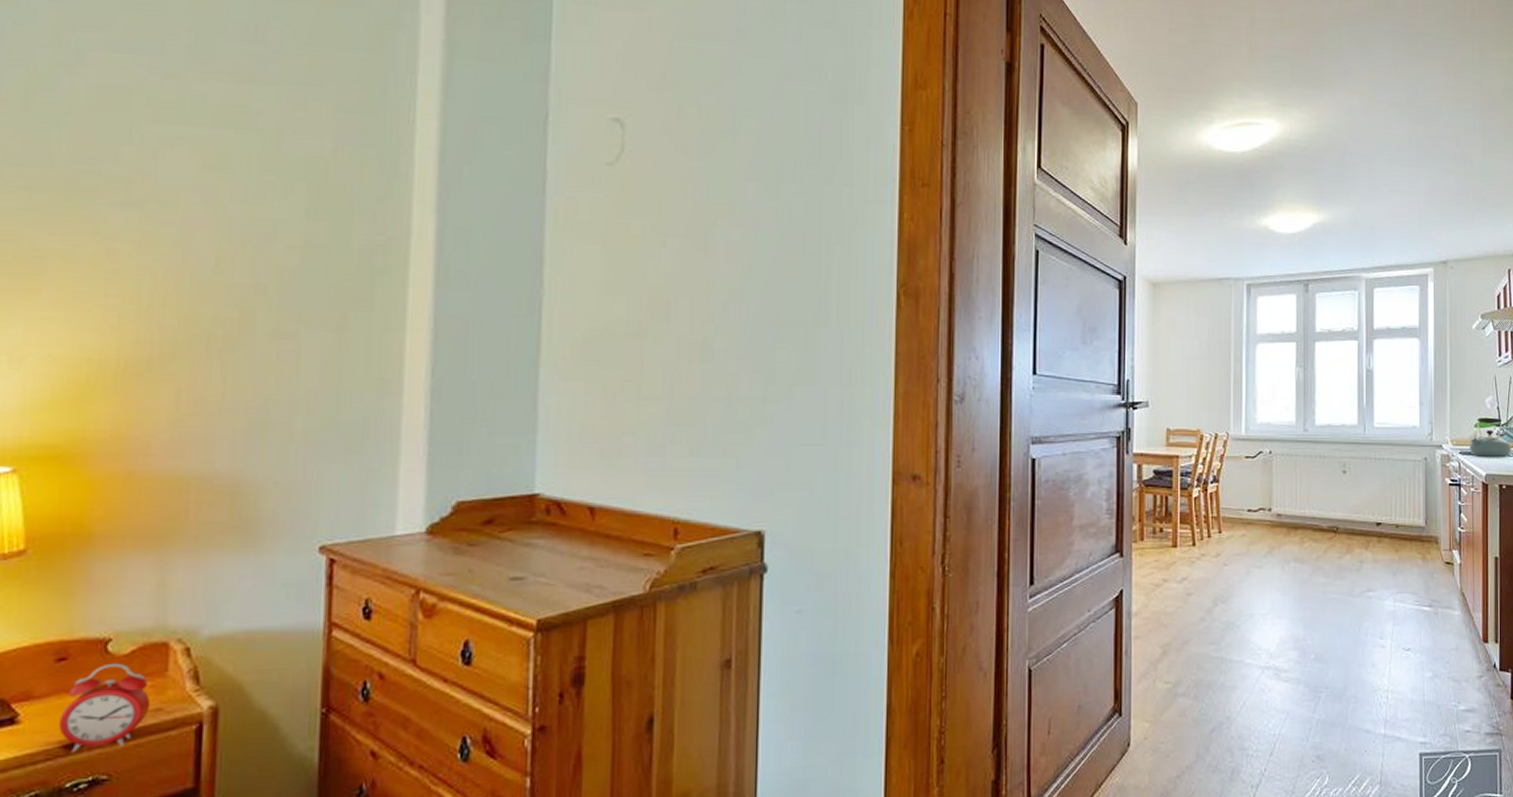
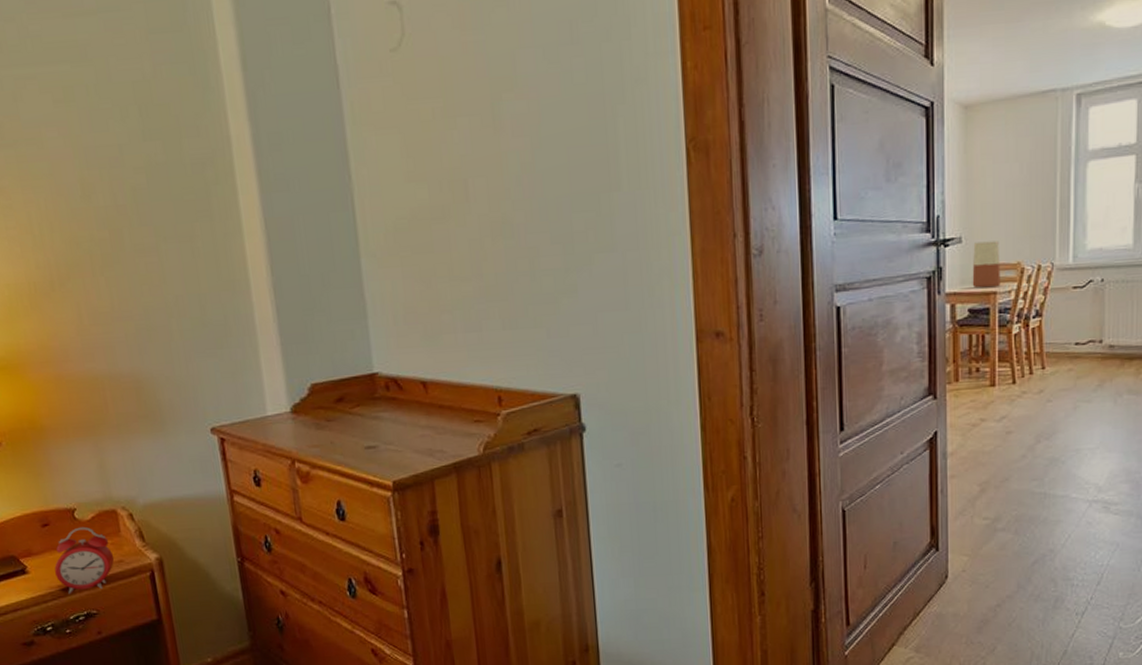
vase: none [1157,407,1183,451] -> present [972,241,1001,288]

